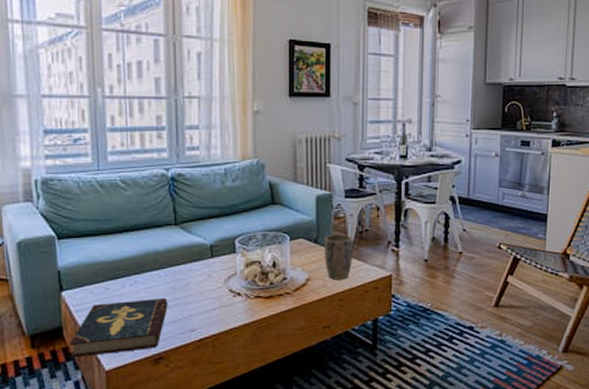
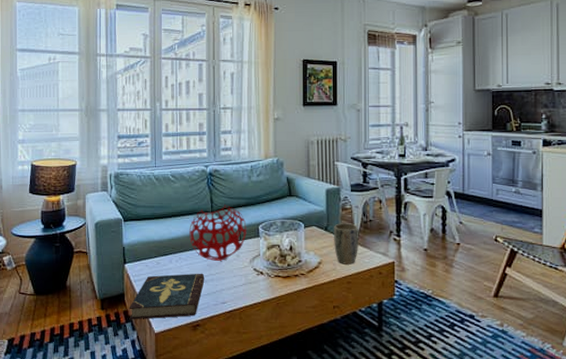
decorative sphere: none [146,215,220,283] -> present [189,204,247,261]

